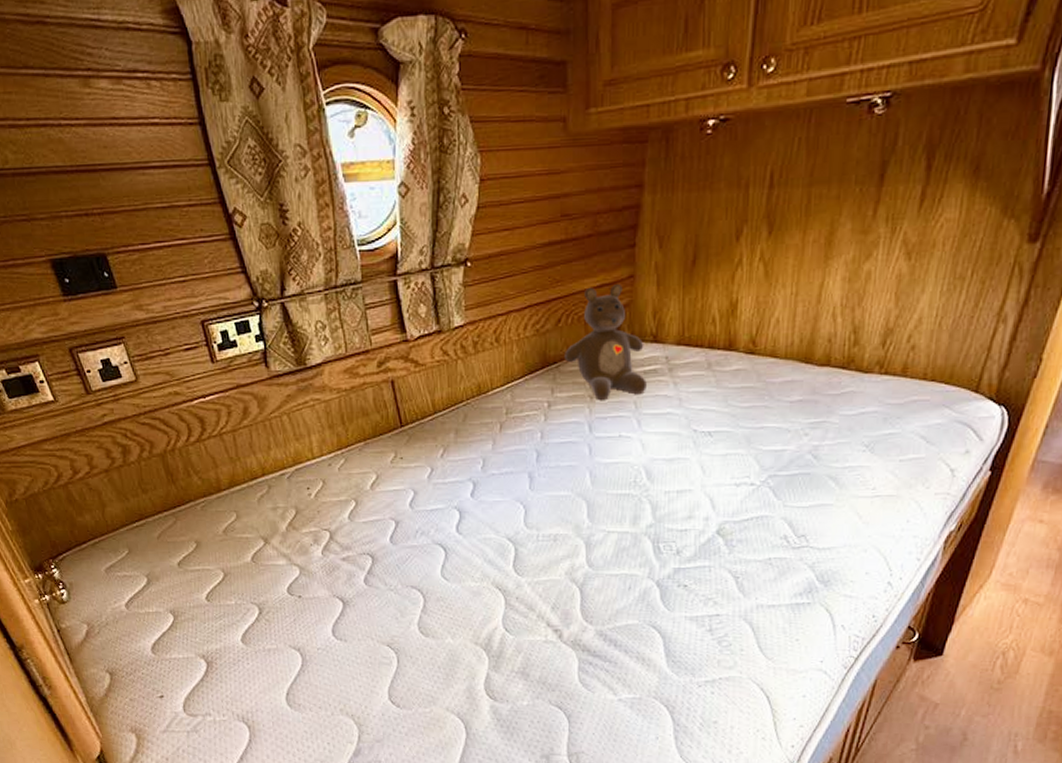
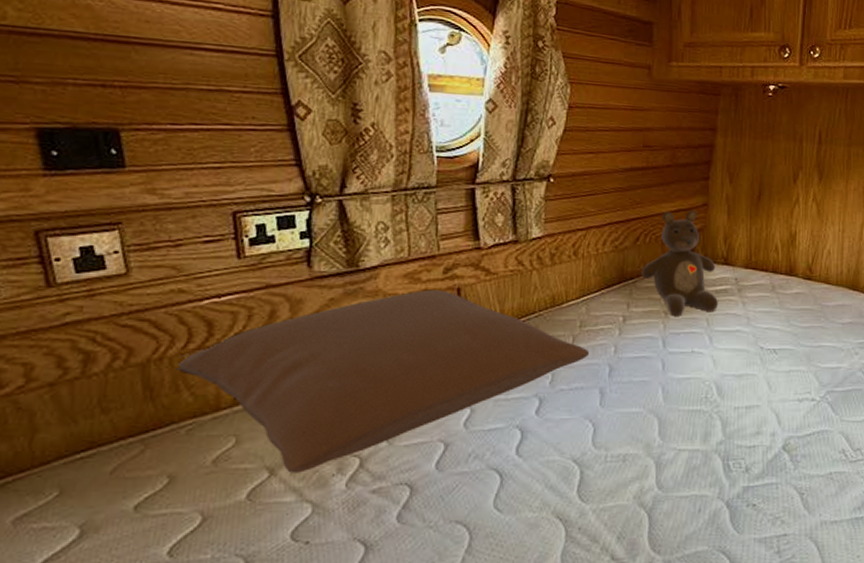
pillow: none [185,383,517,542] -> present [176,289,590,473]

